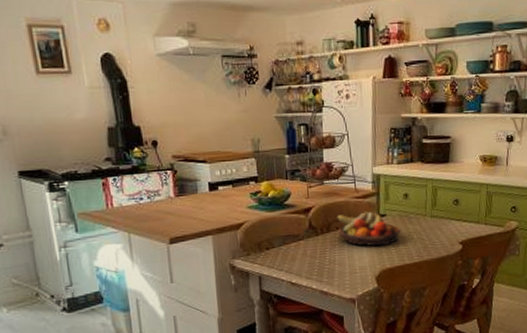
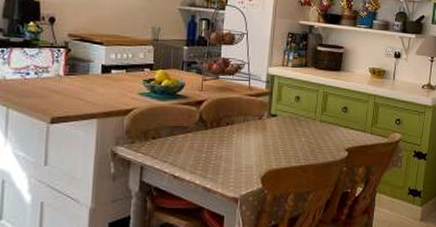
fruit bowl: present [337,211,401,246] -> none [228,110,290,146]

